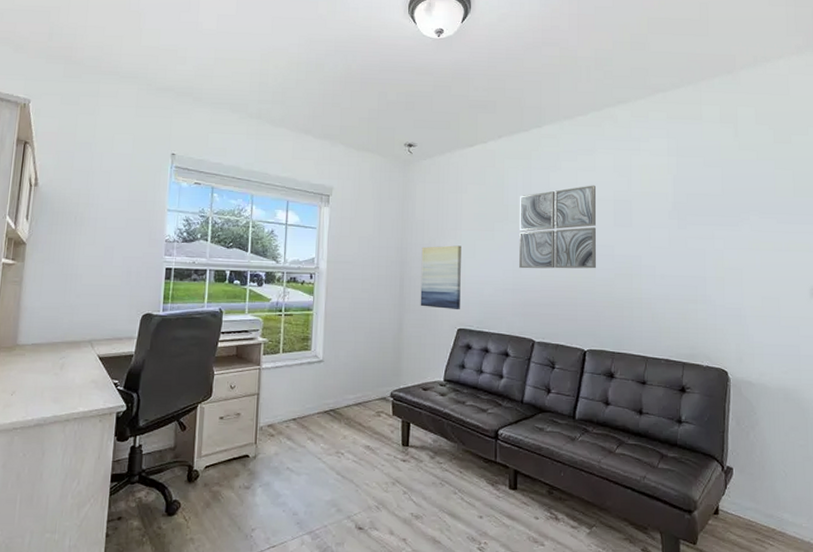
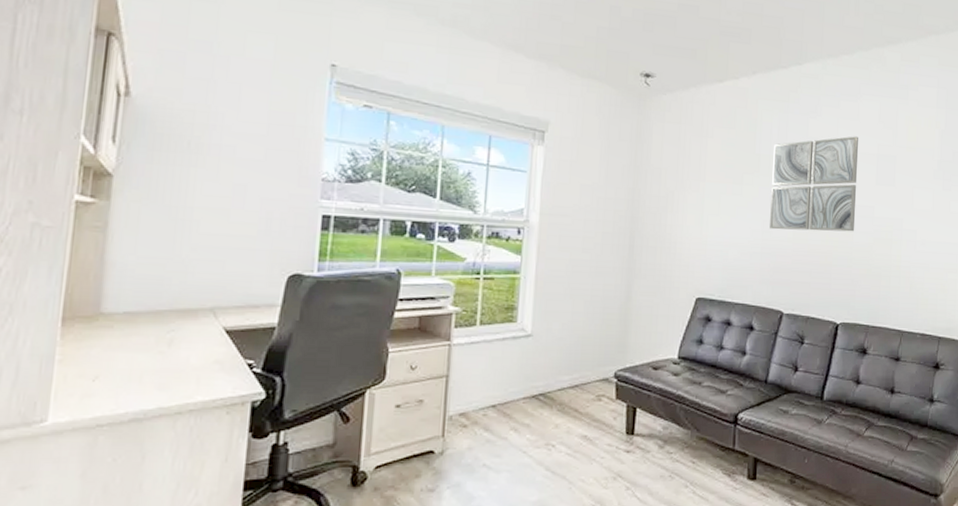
wall art: present [420,245,461,309] -> none [653,199,704,275]

